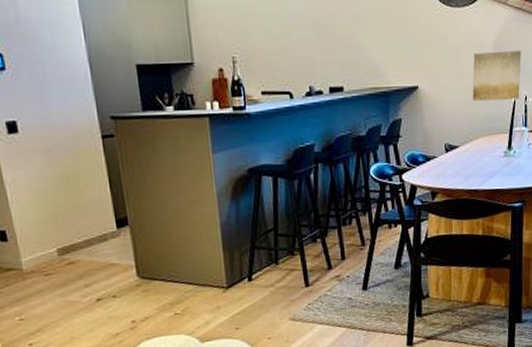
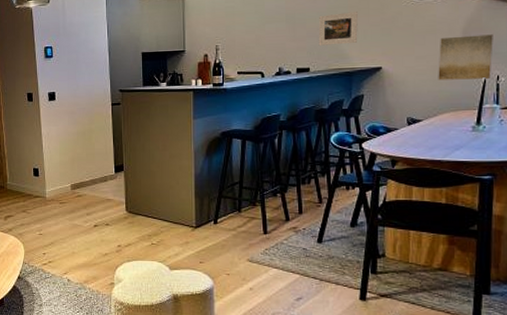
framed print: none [350,19,393,60] -> present [318,12,358,46]

